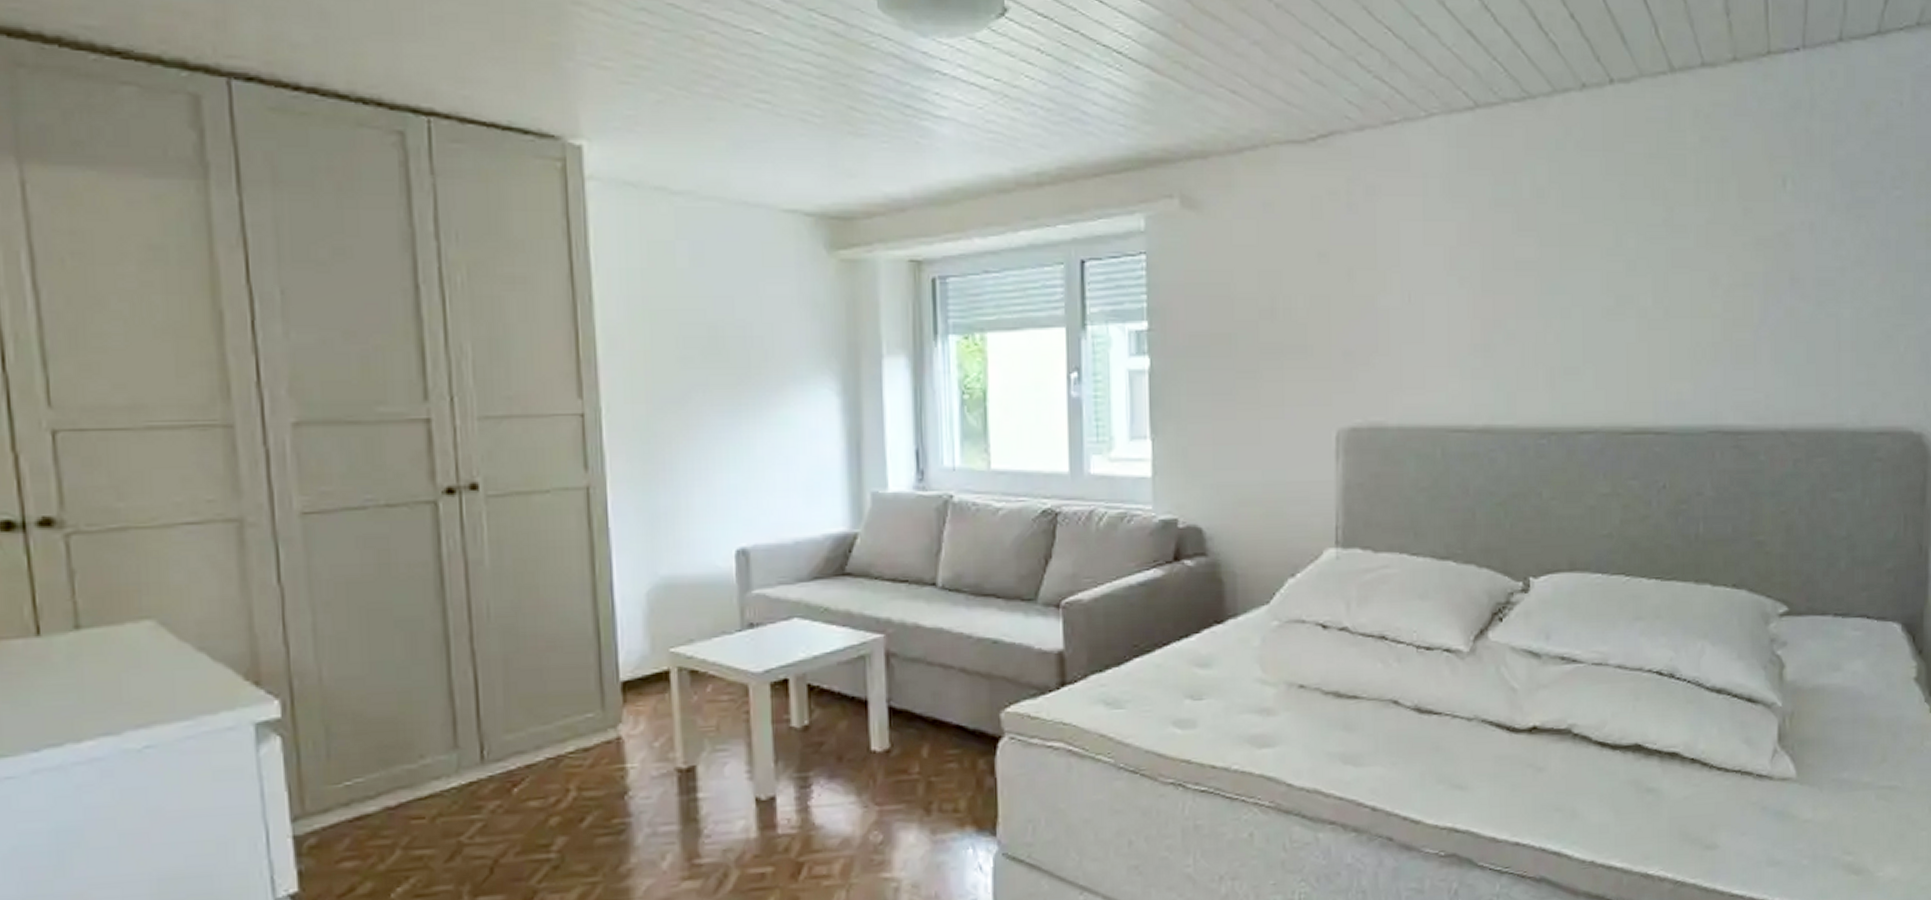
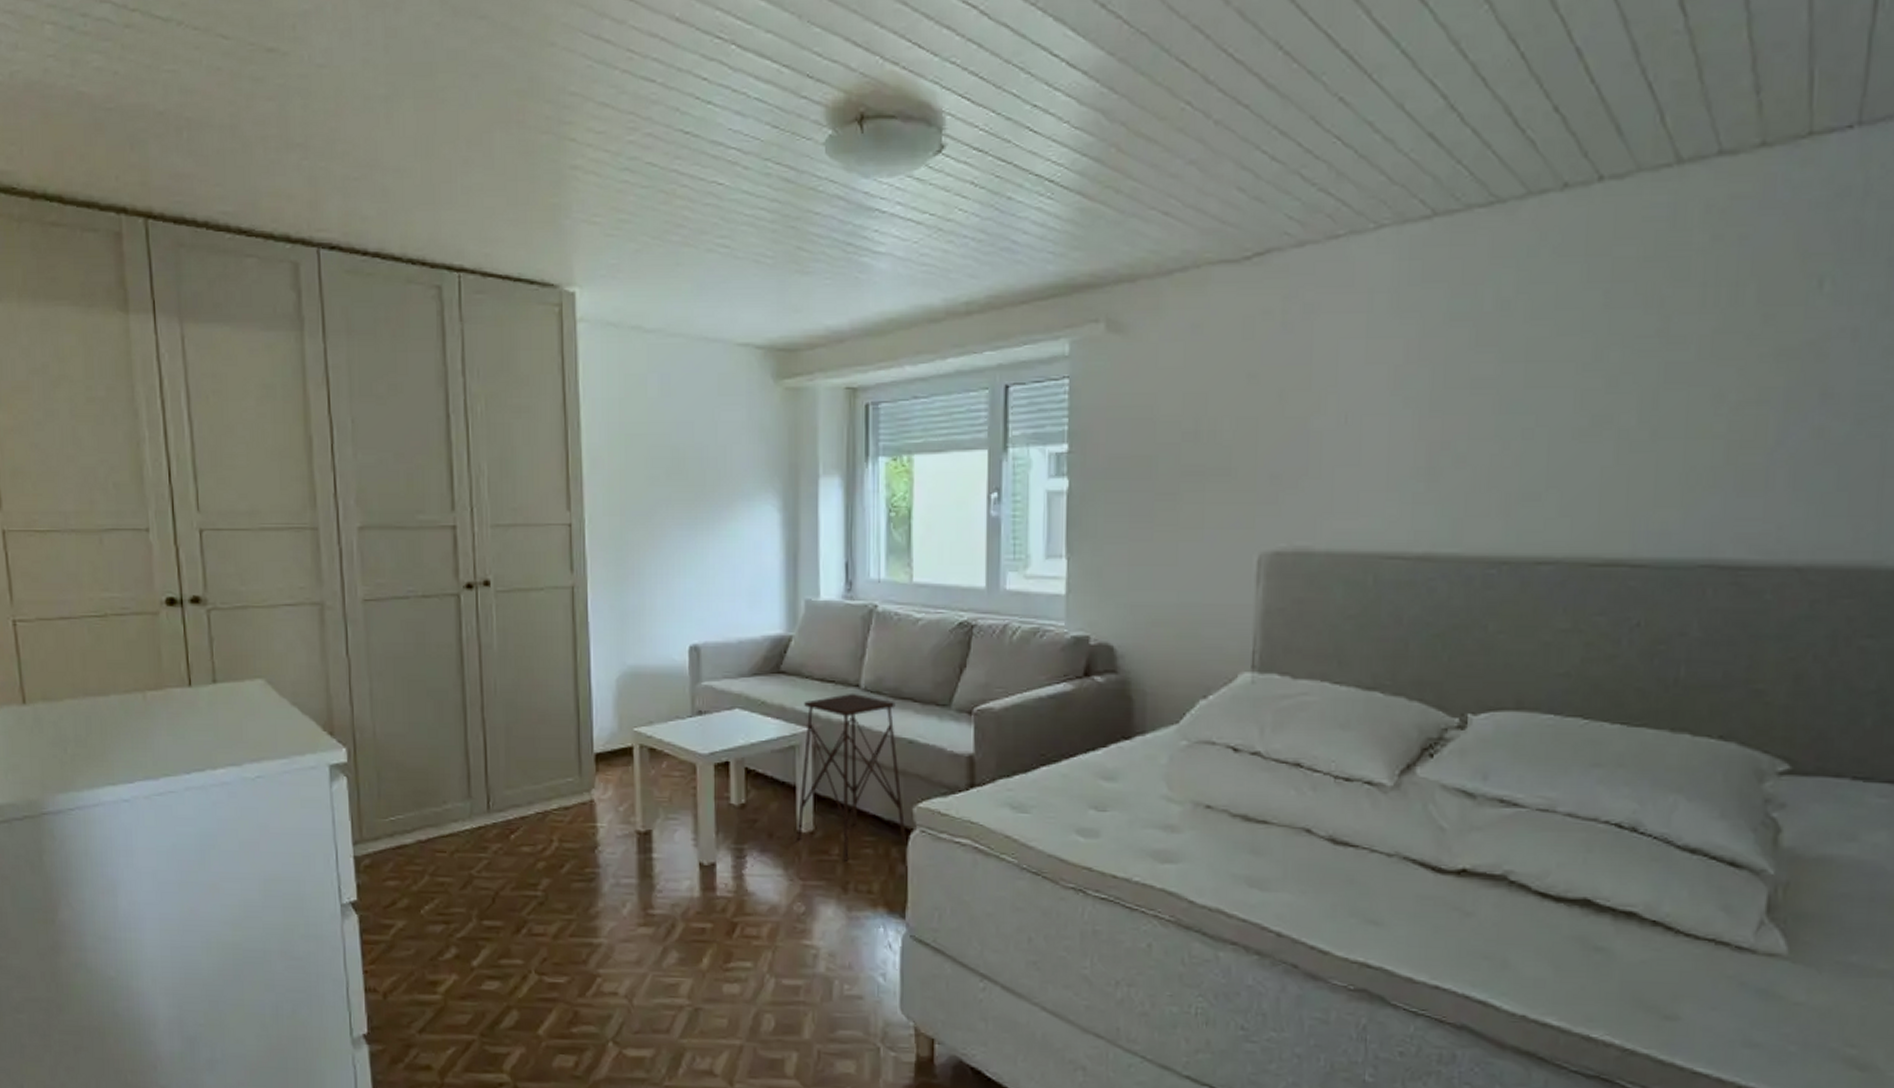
side table: none [870,592,994,779] -> present [797,692,906,861]

